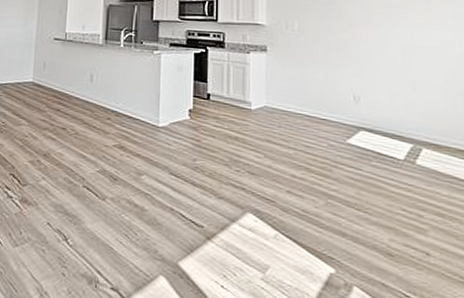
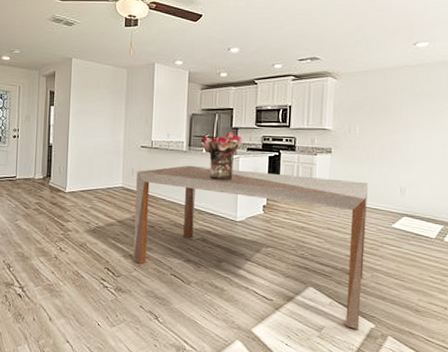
table: none [41,60,315,274] -> present [133,165,368,329]
bouquet: none [116,23,165,79] -> present [199,130,243,180]

